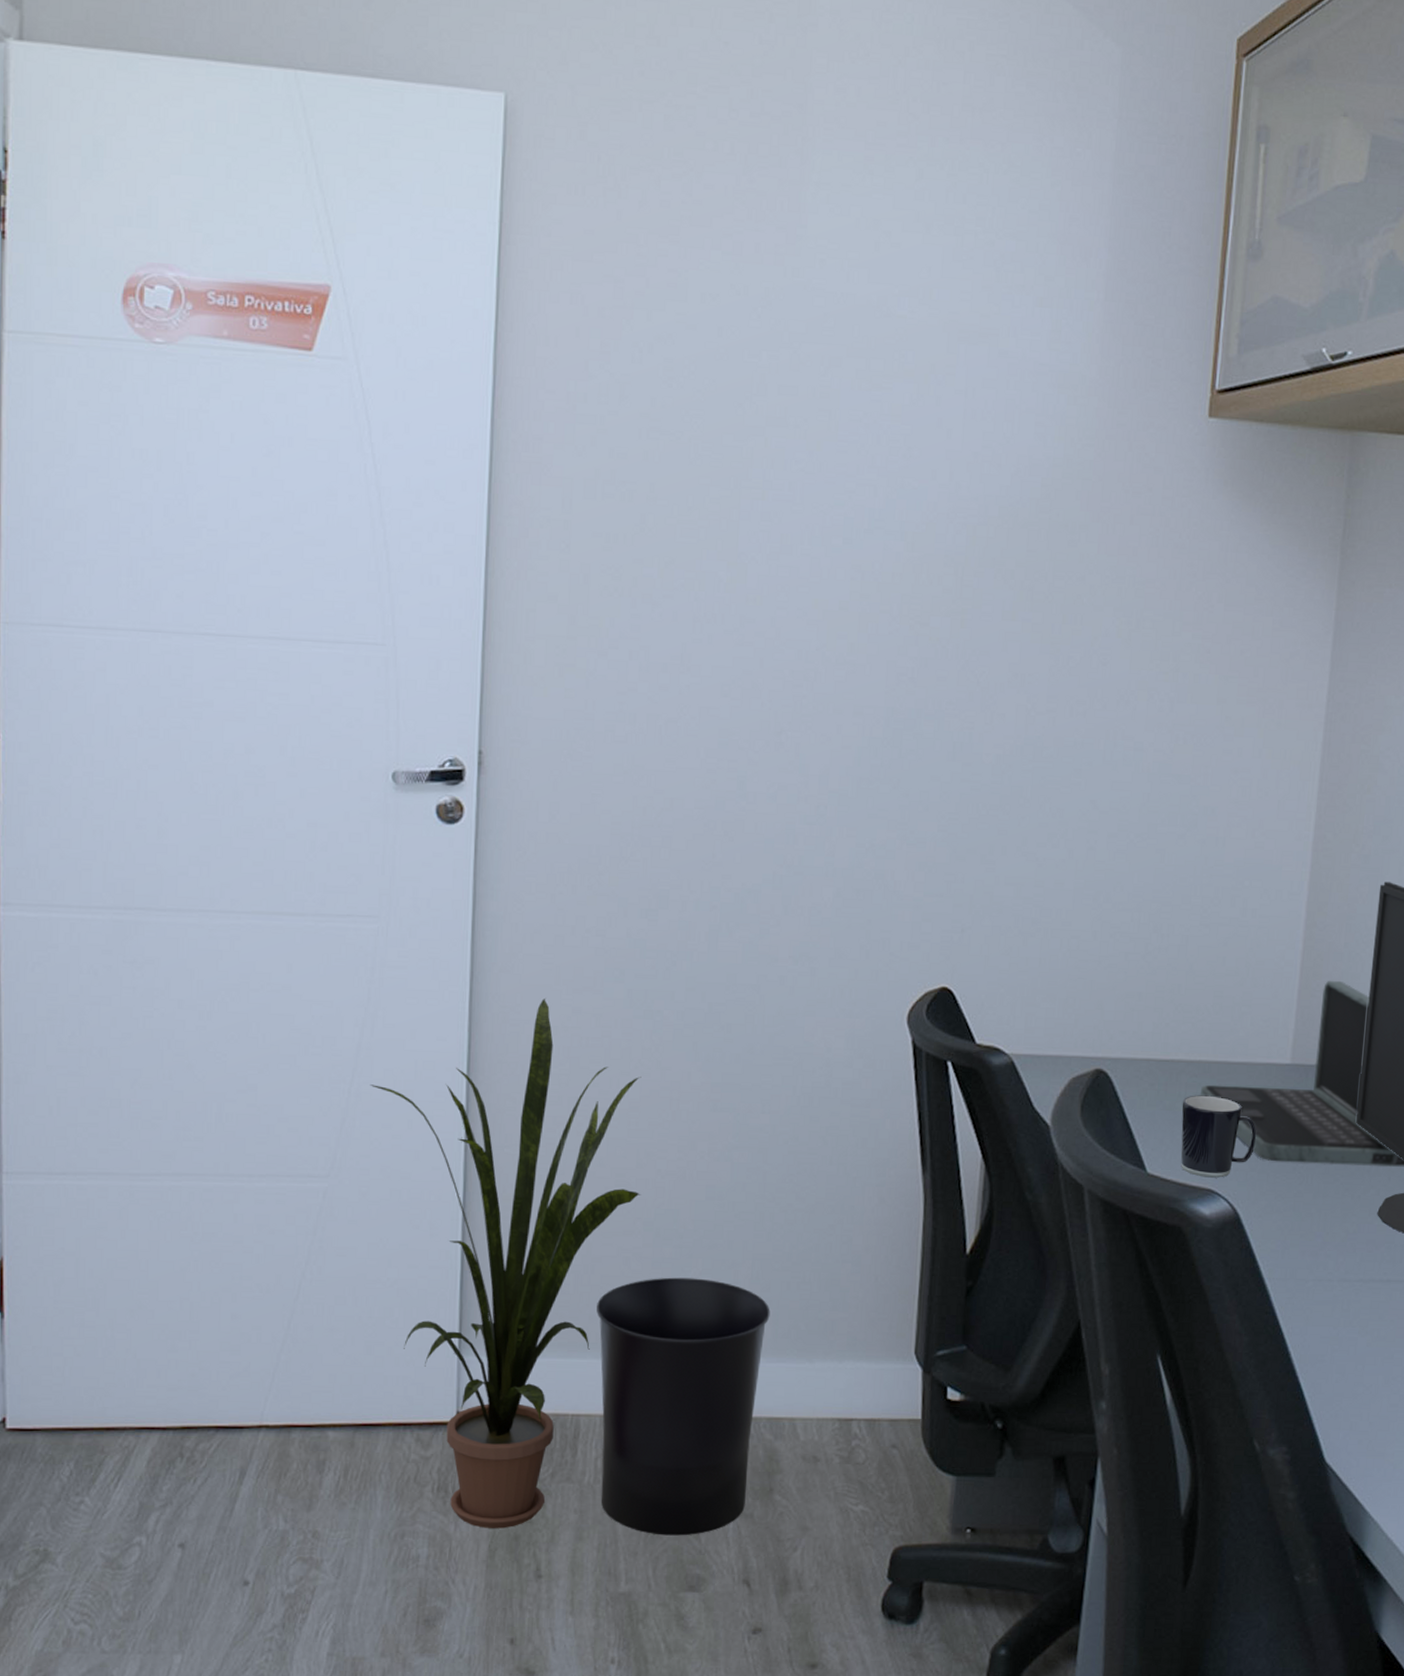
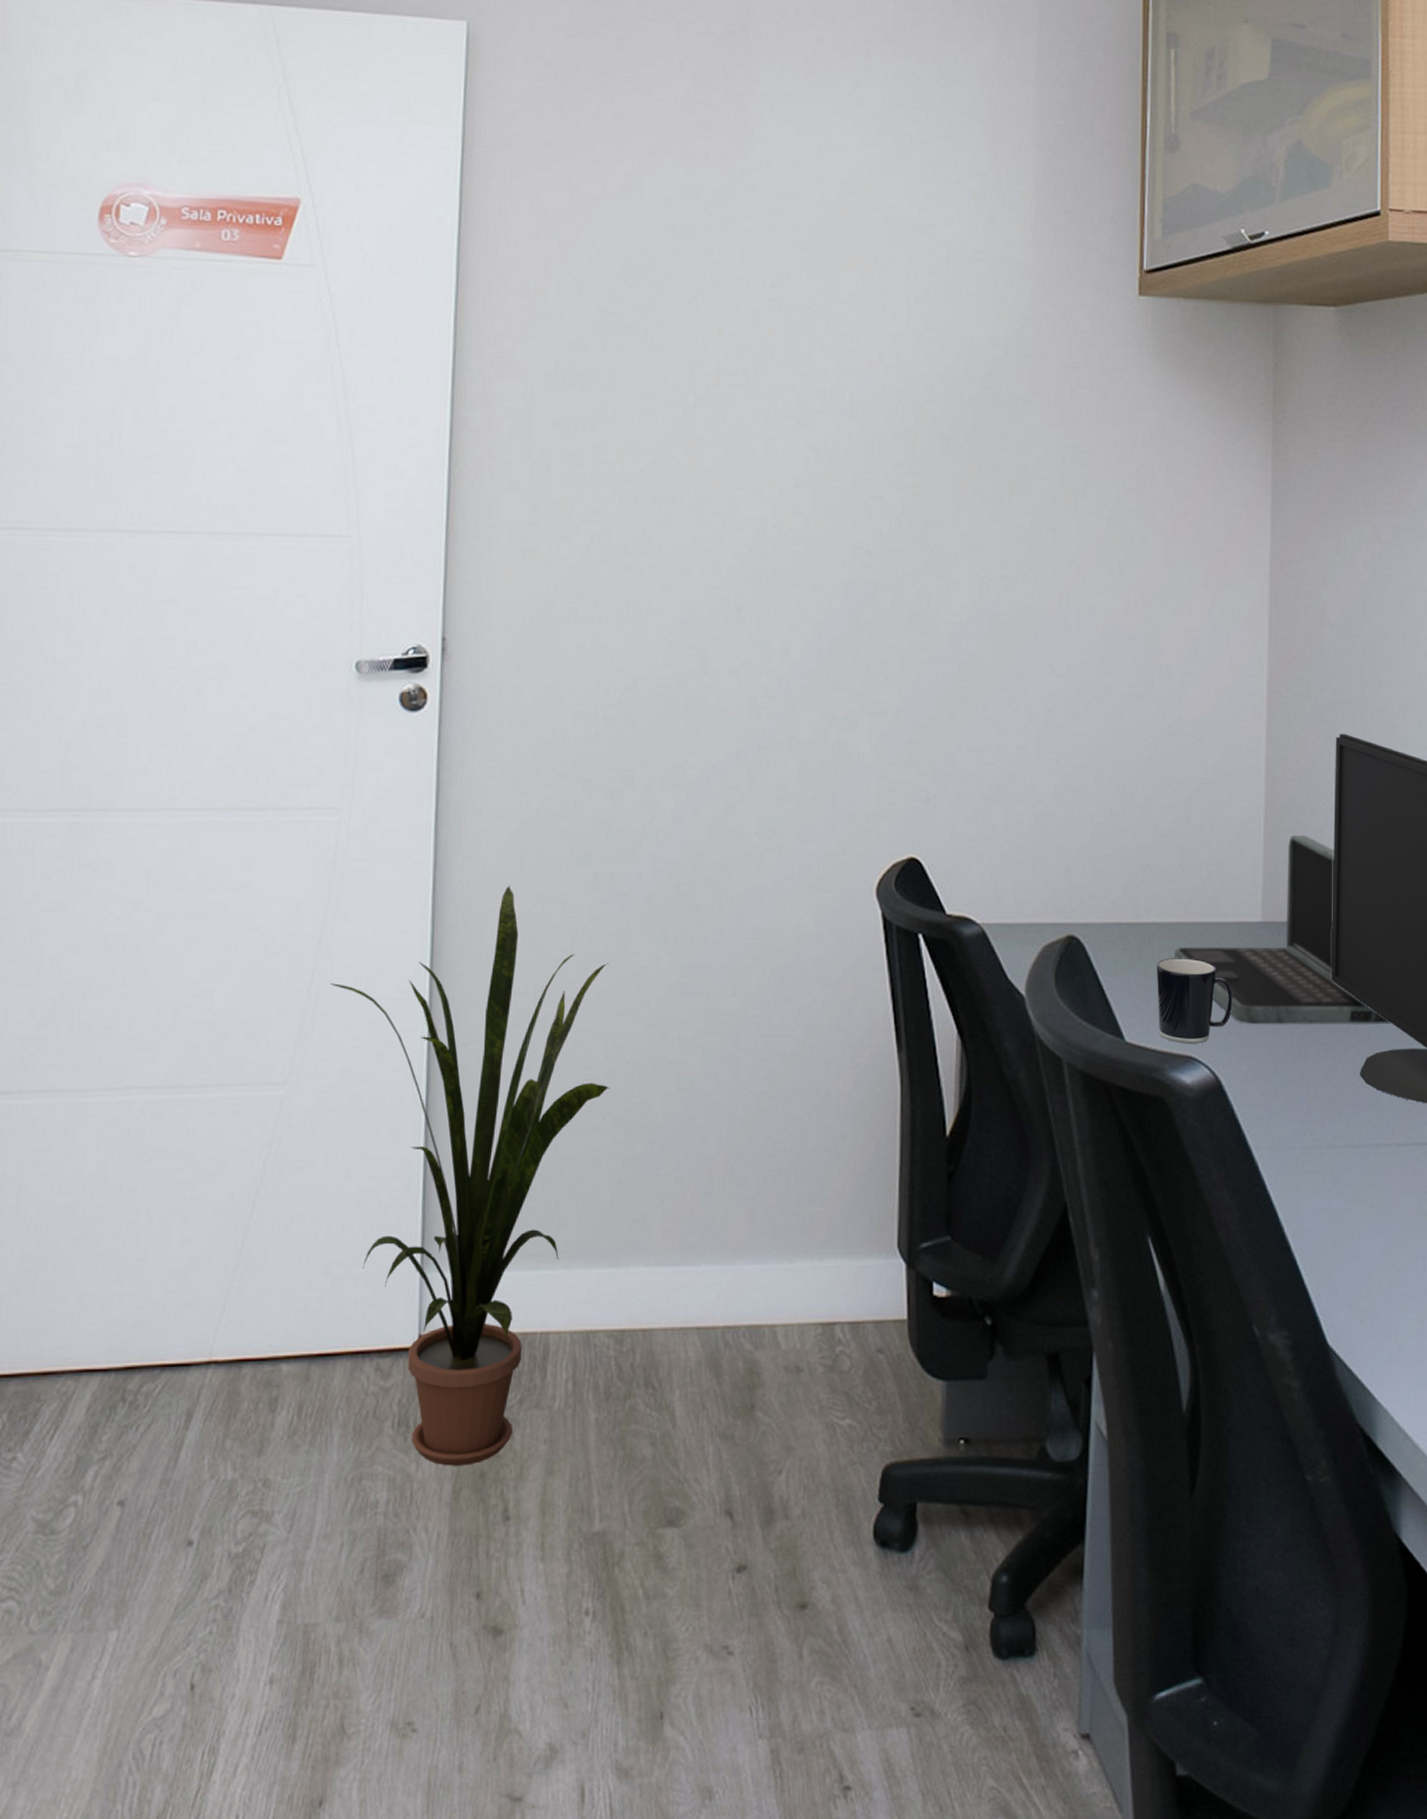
waste bin: present [597,1277,770,1536] -> none [565,1175,747,1464]

